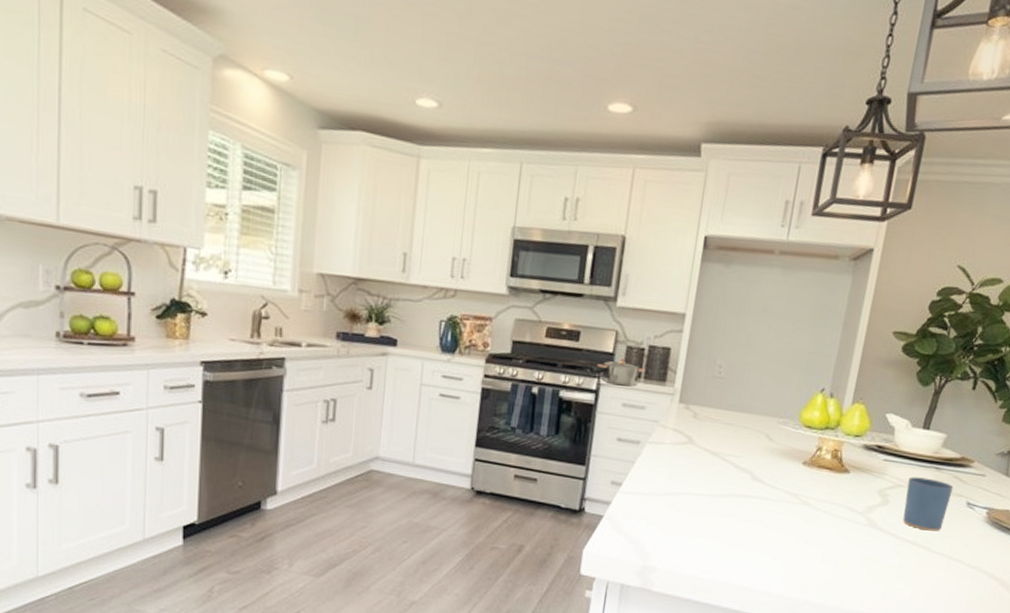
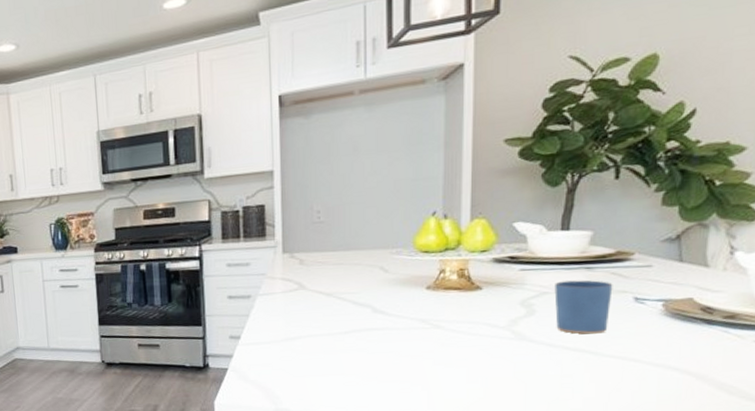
cooking pot: present [596,357,646,387] -> none [195,222,244,249]

